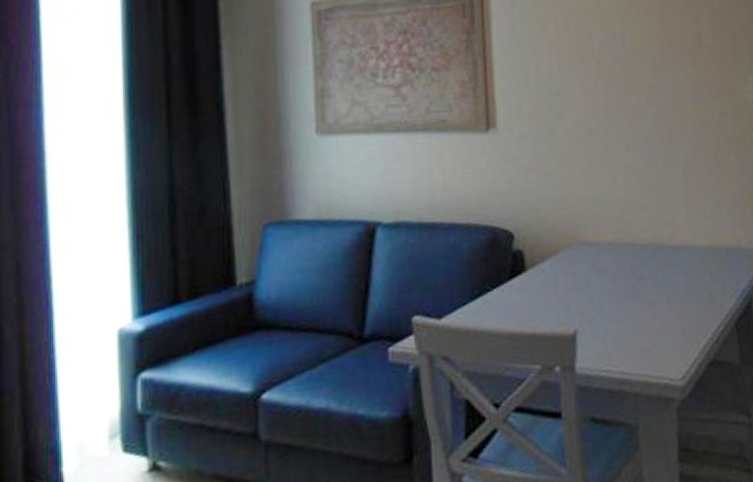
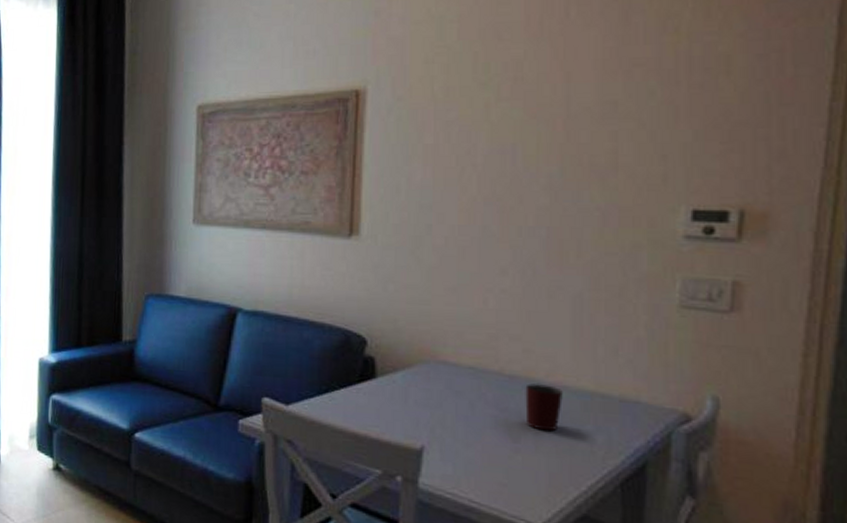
mug: none [655,247,685,291] -> present [525,383,563,432]

